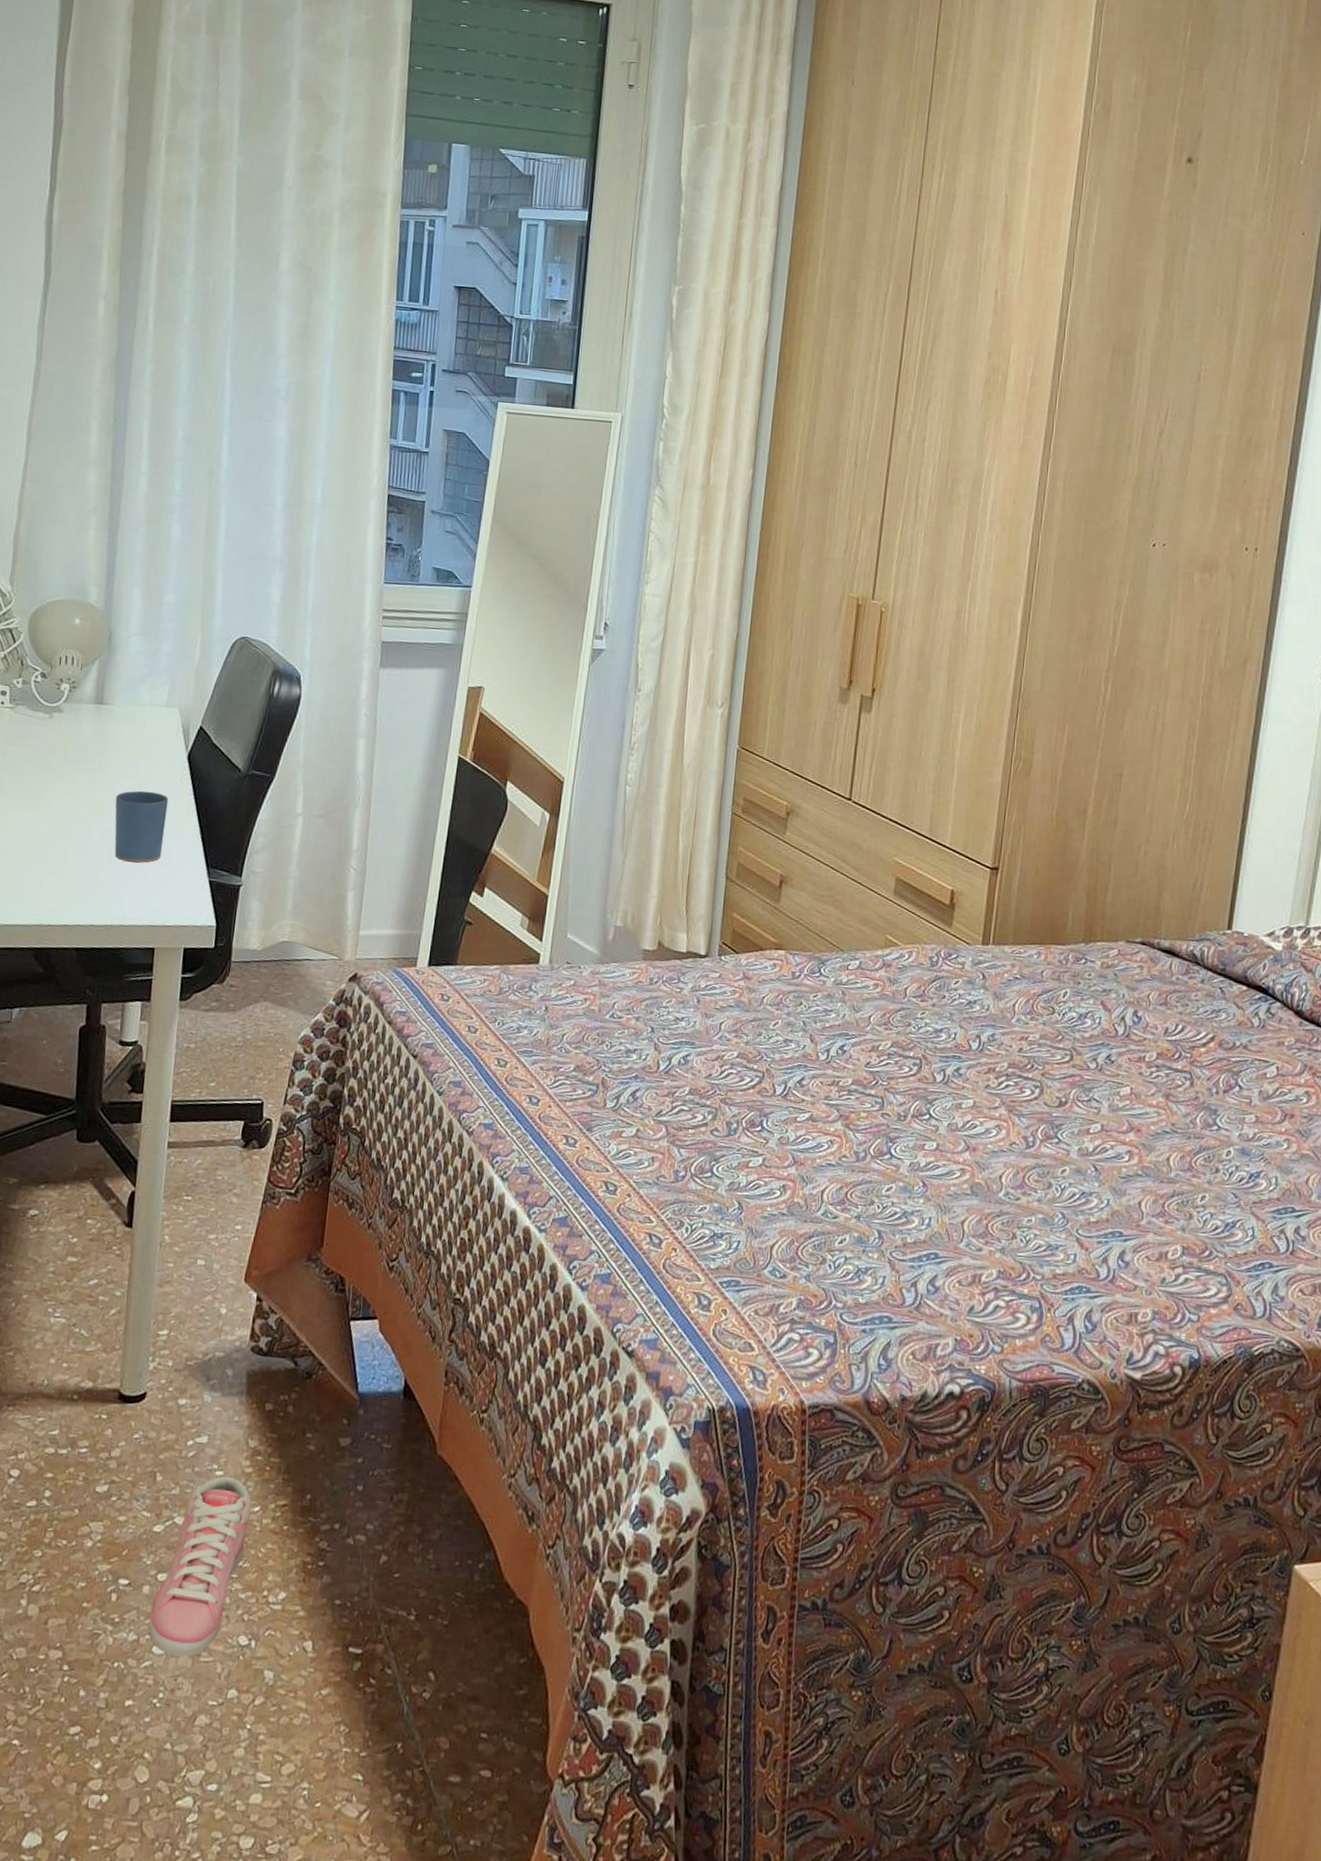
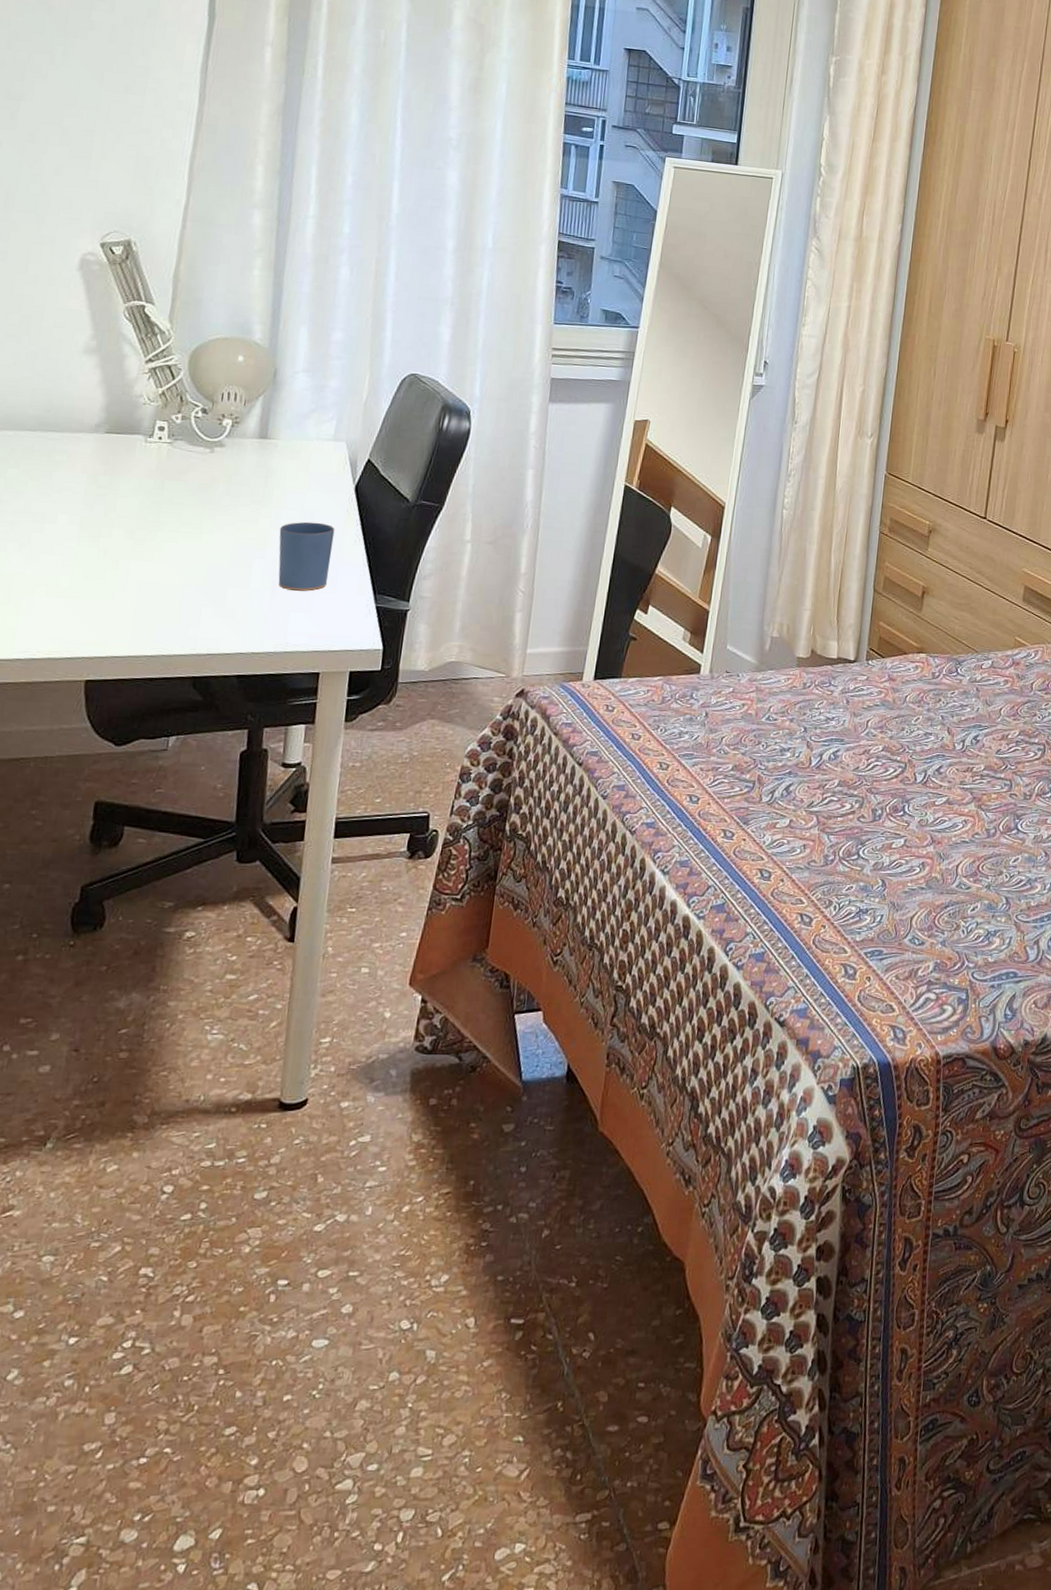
sneaker: present [149,1476,252,1657] -> none [309,1171,415,1347]

